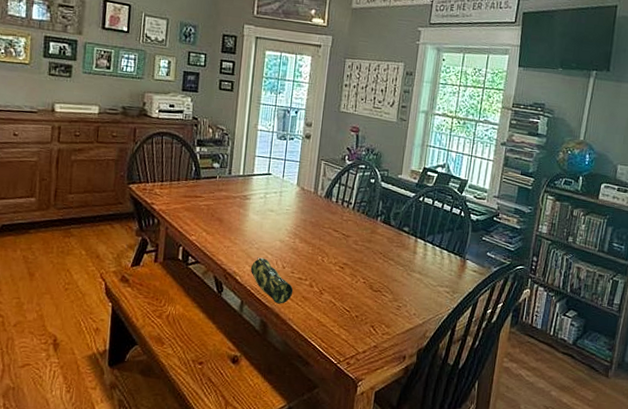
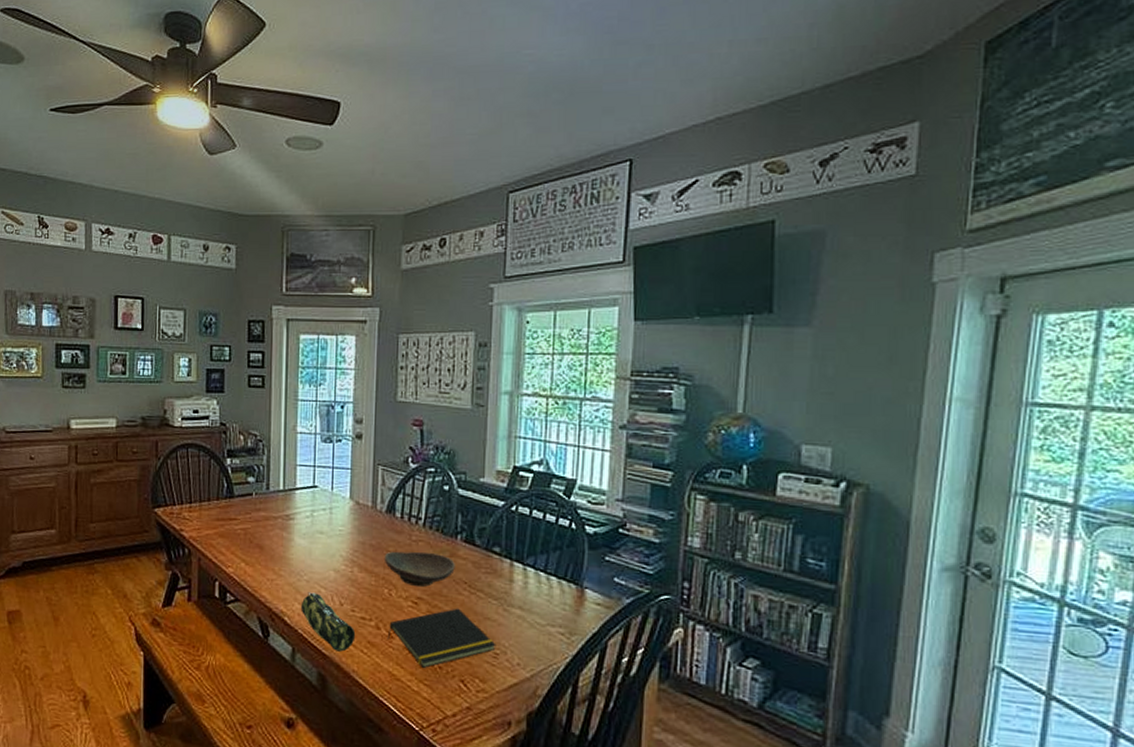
notepad: none [318,272,400,317] -> present [387,608,496,668]
decorative bowl: none [320,227,375,255] -> present [384,551,455,587]

